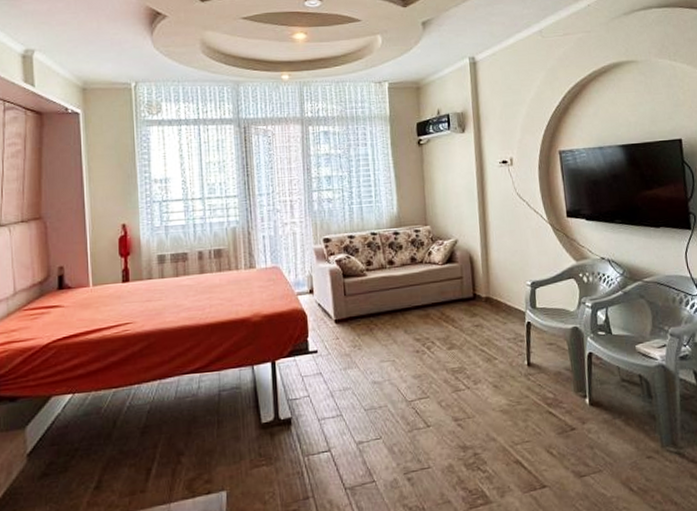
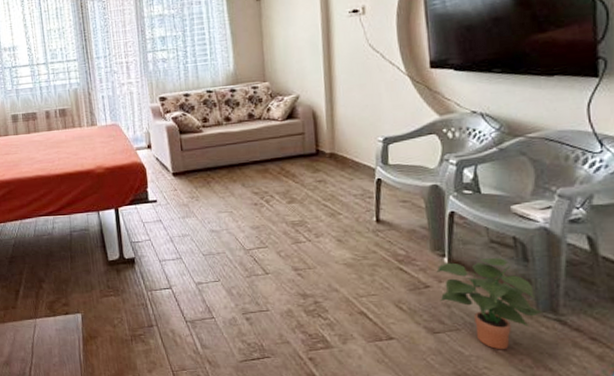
potted plant: none [580,395,665,489] -> present [436,257,542,350]

